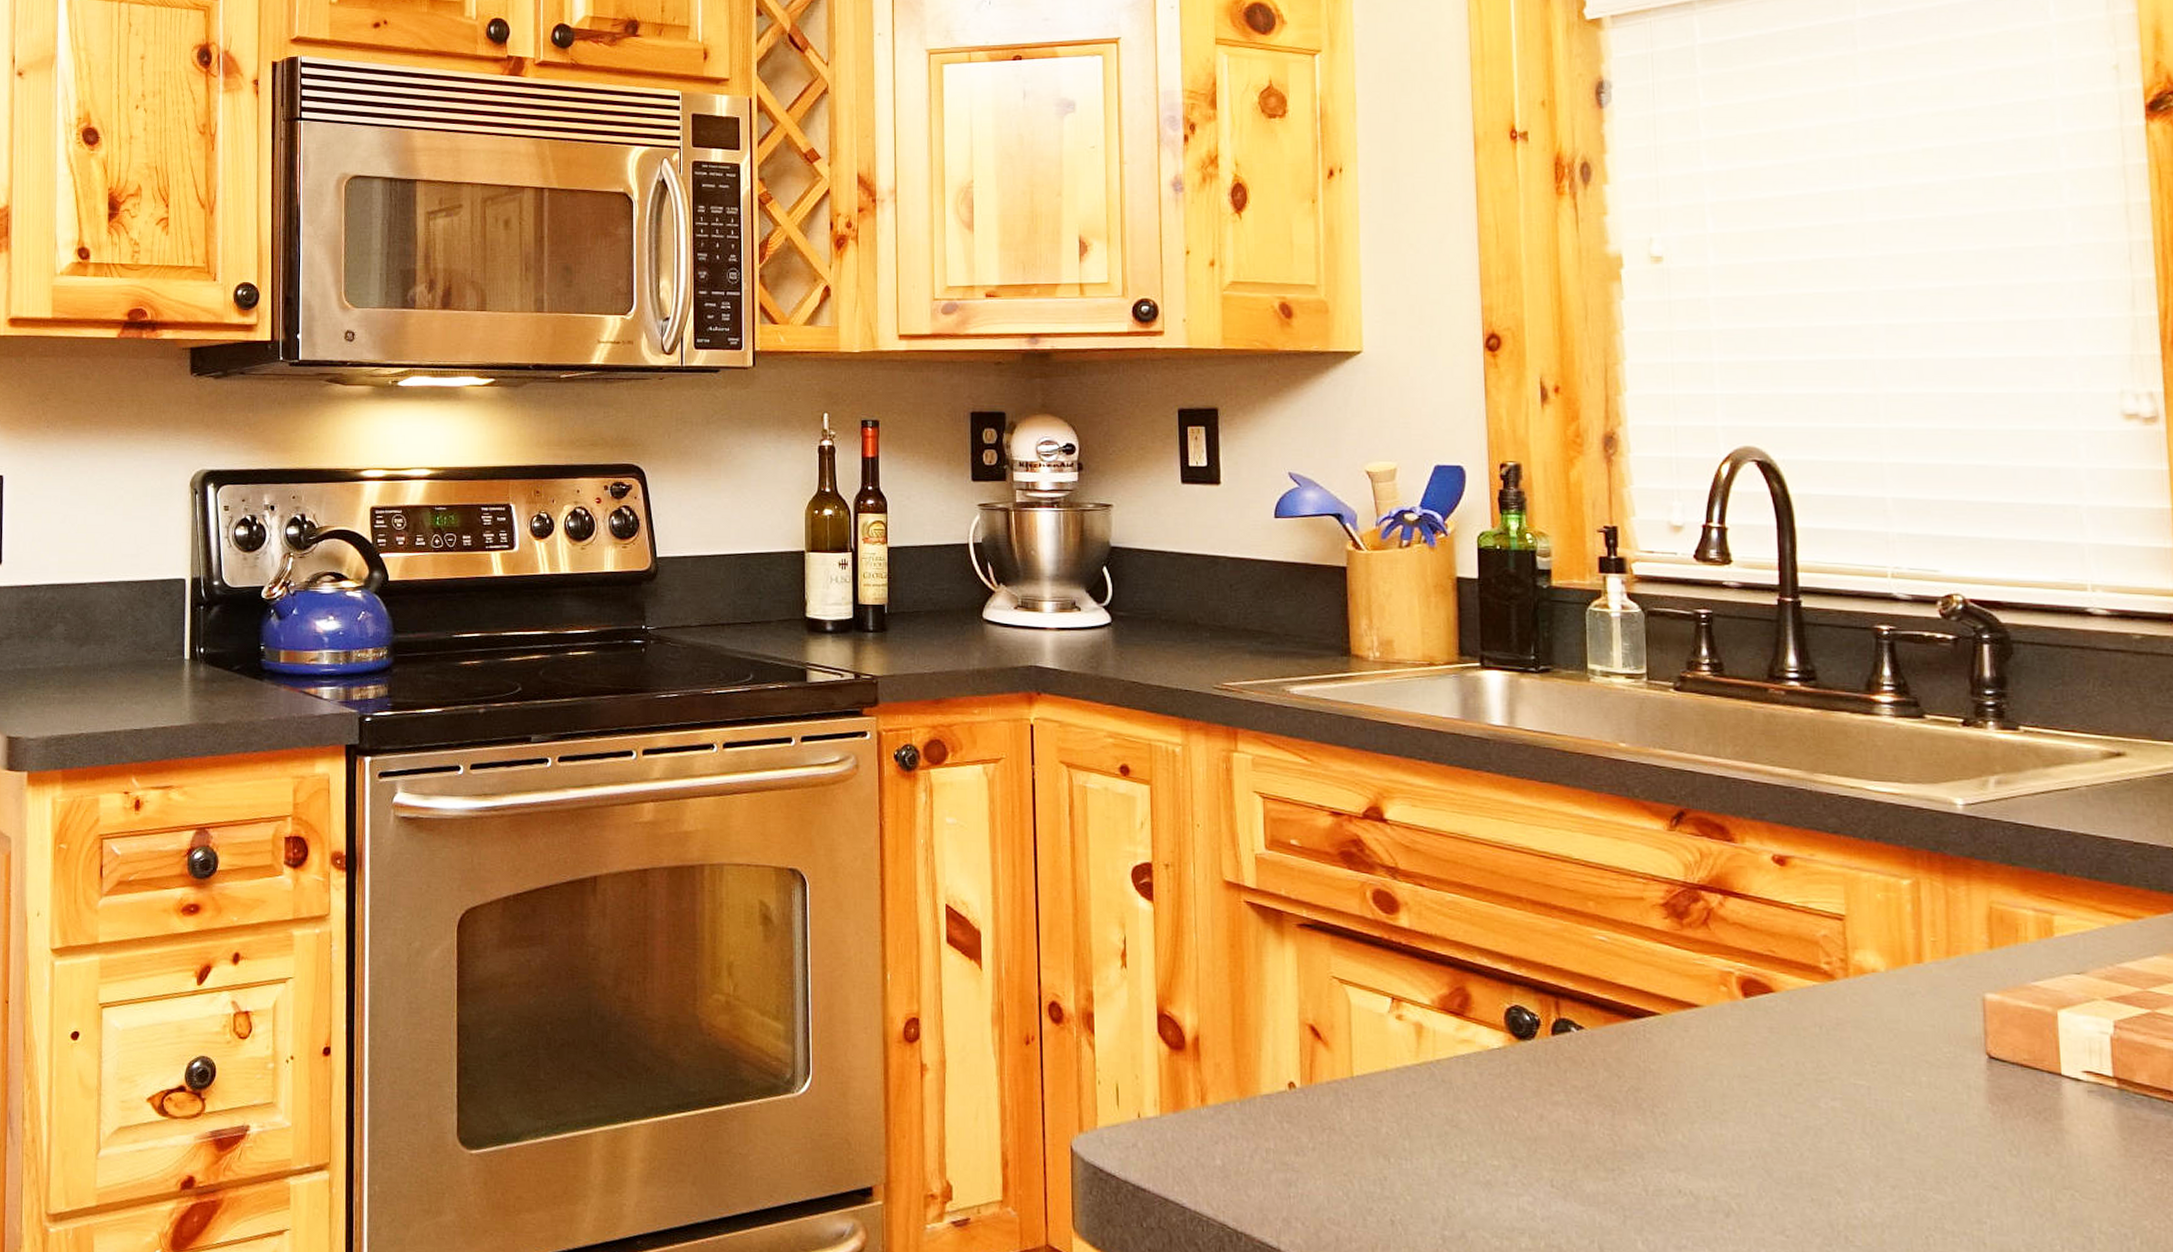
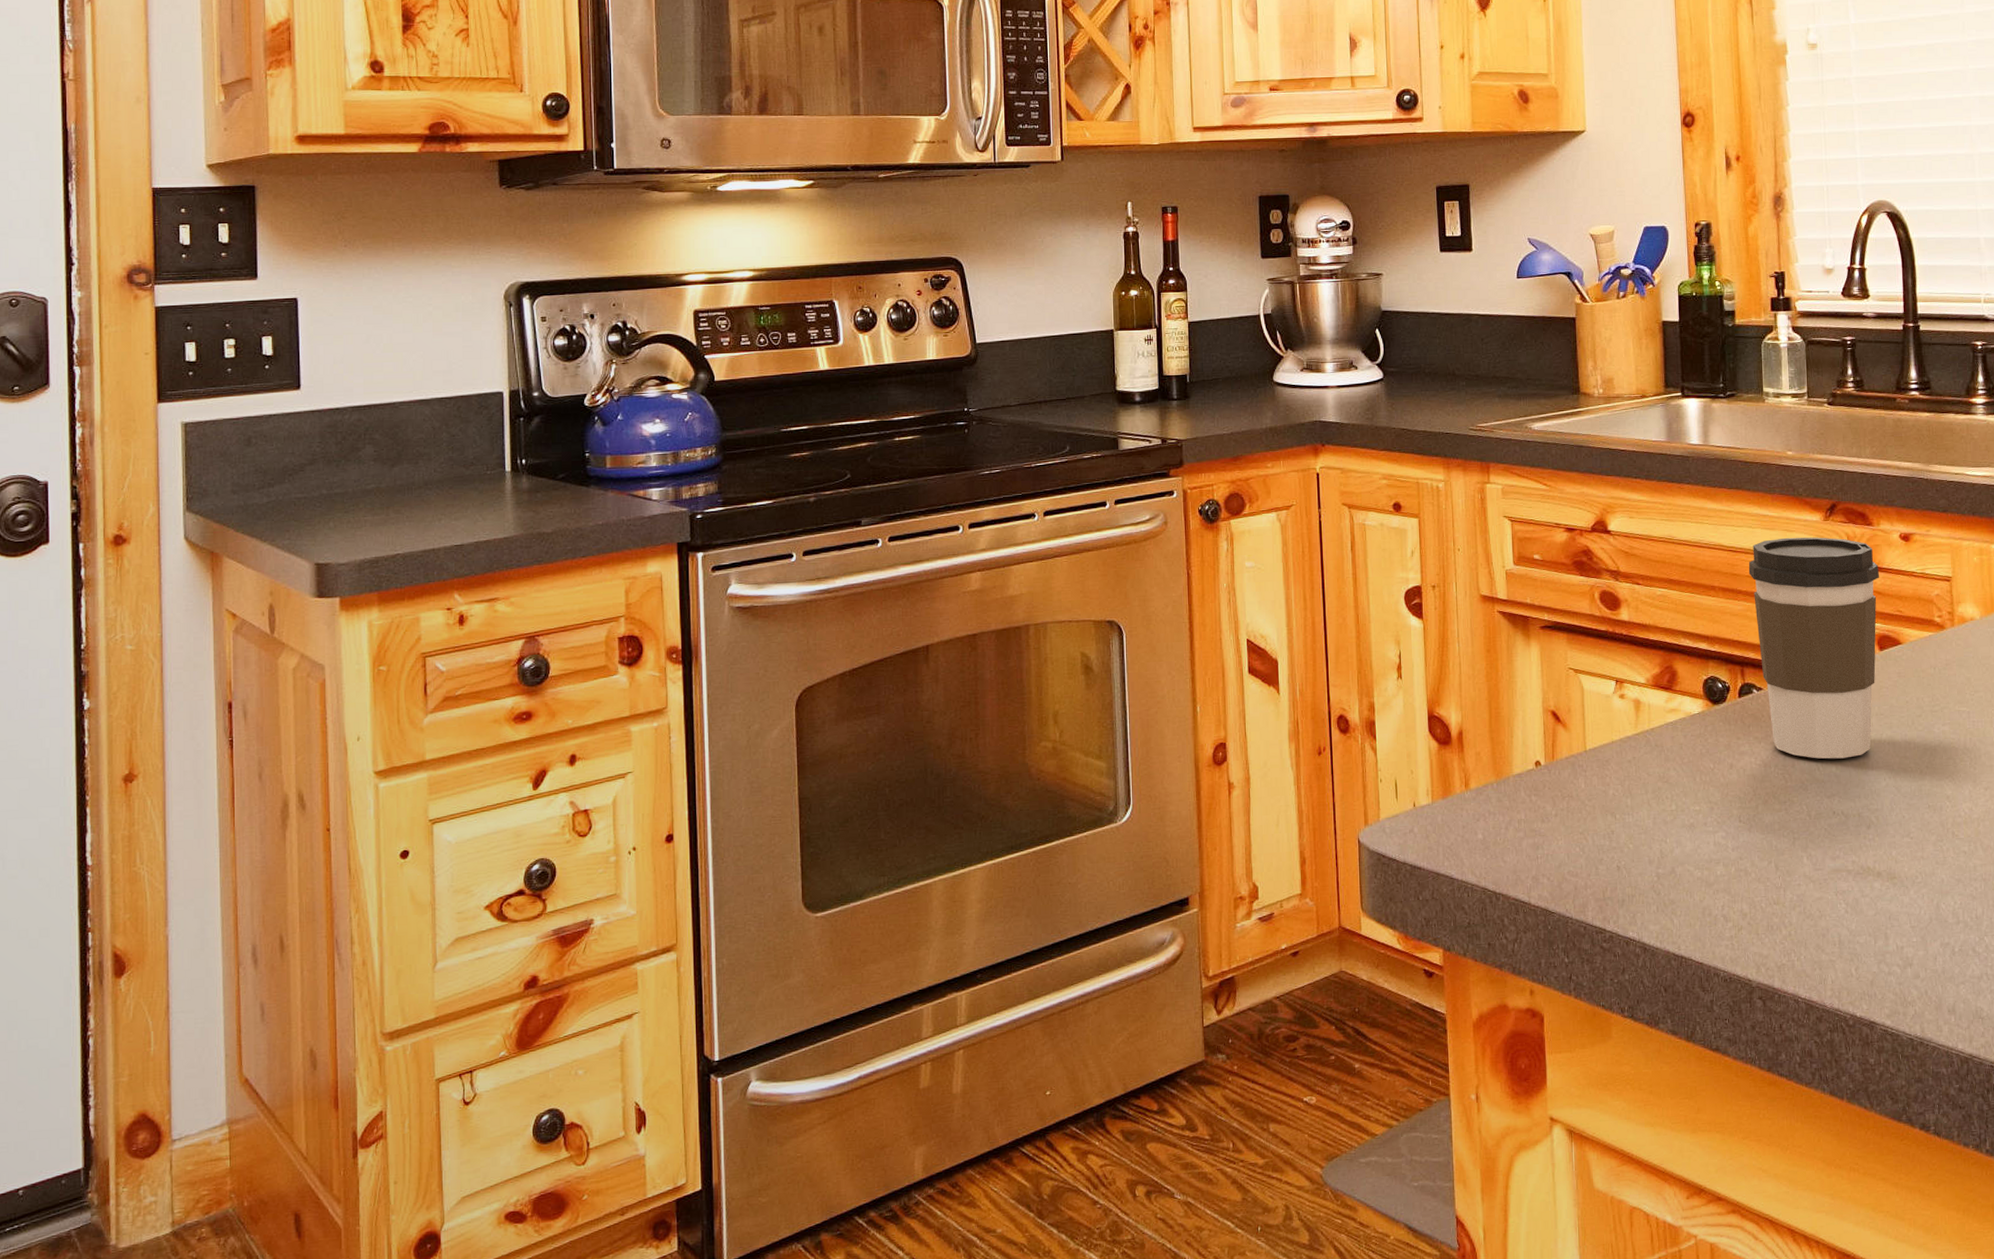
coffee cup: none [1566,847,1745,1126] -> present [1748,537,1880,759]

